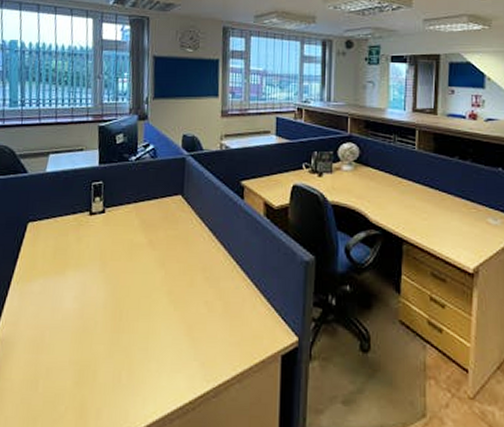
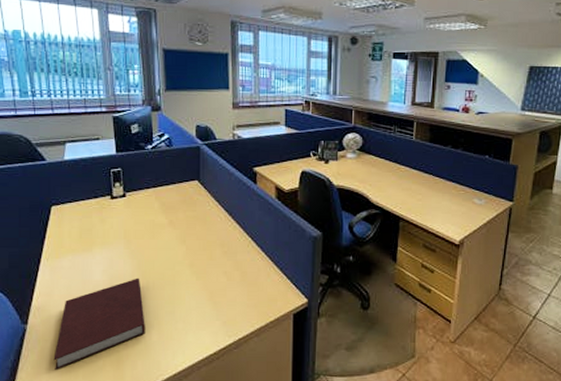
notebook: none [12,306,115,416] -> present [53,278,145,370]

